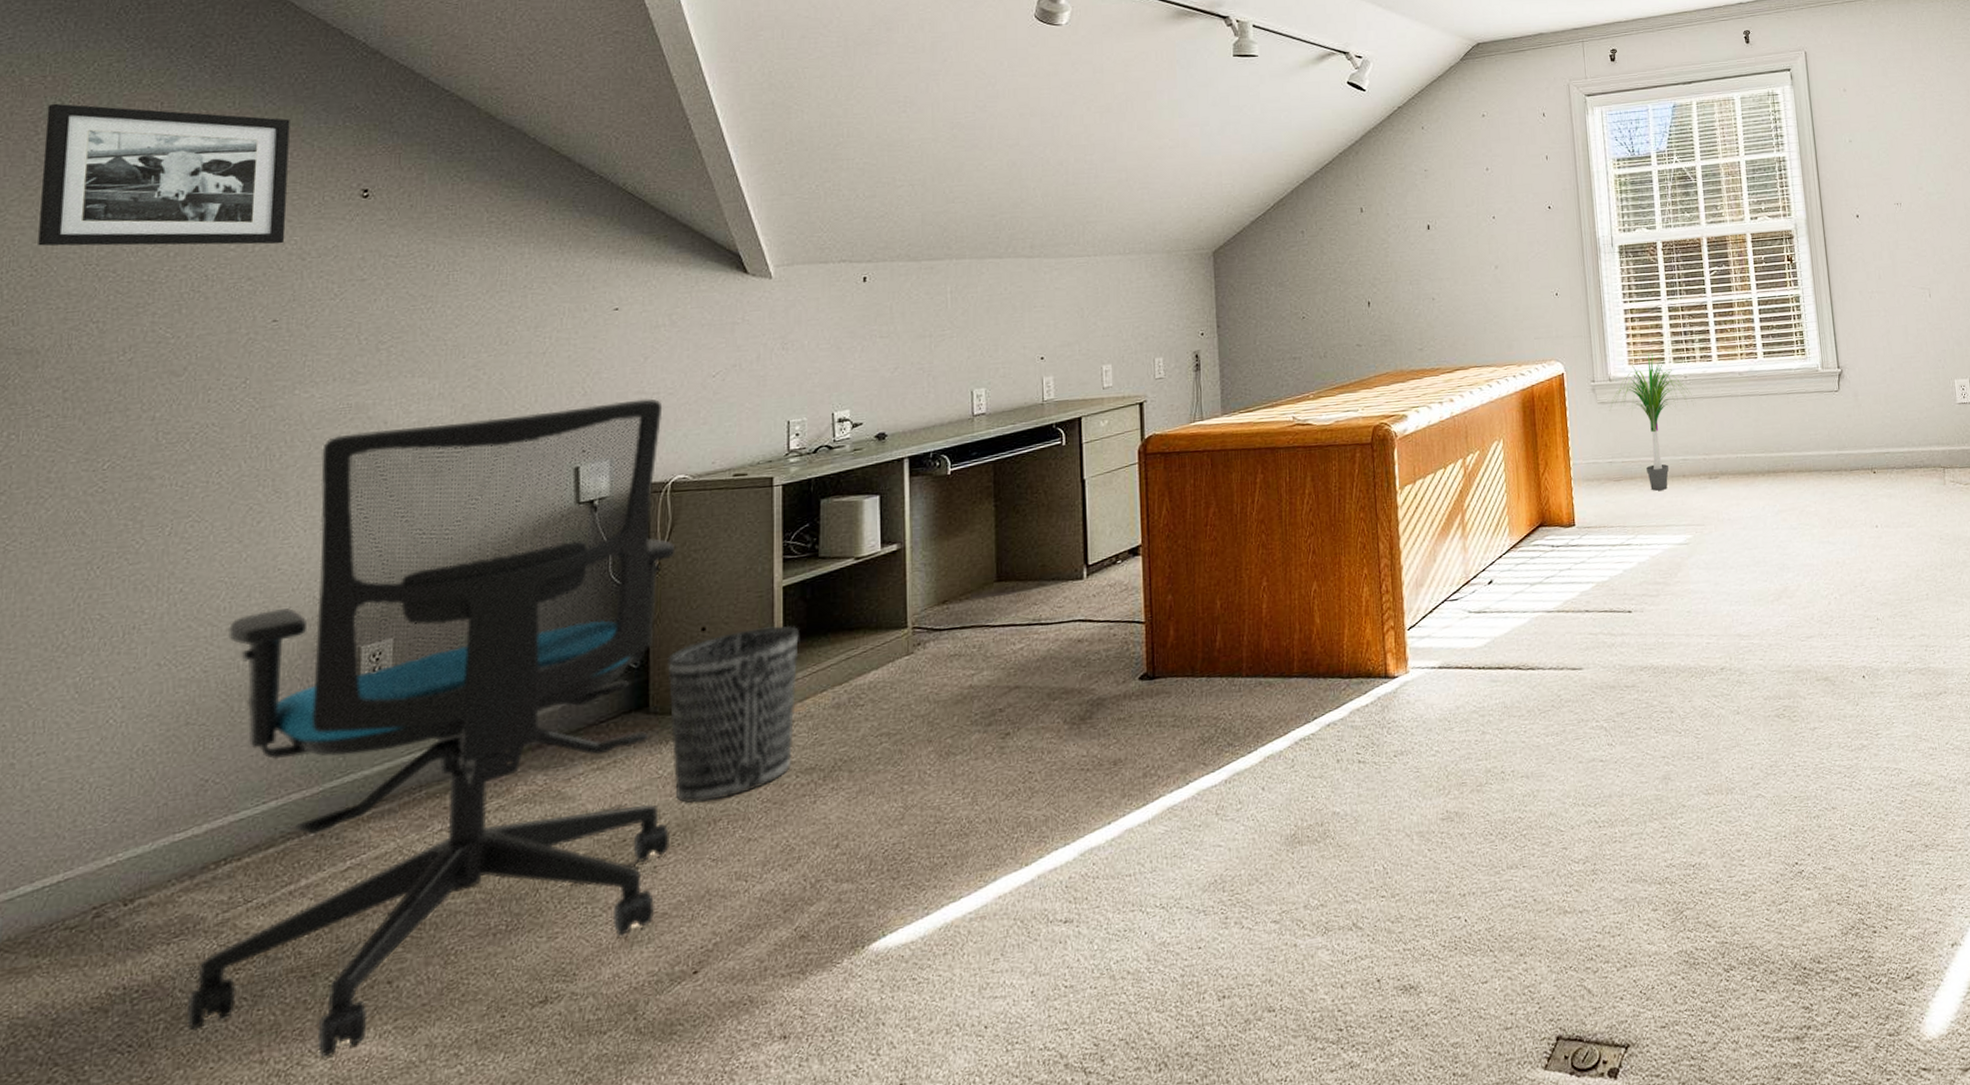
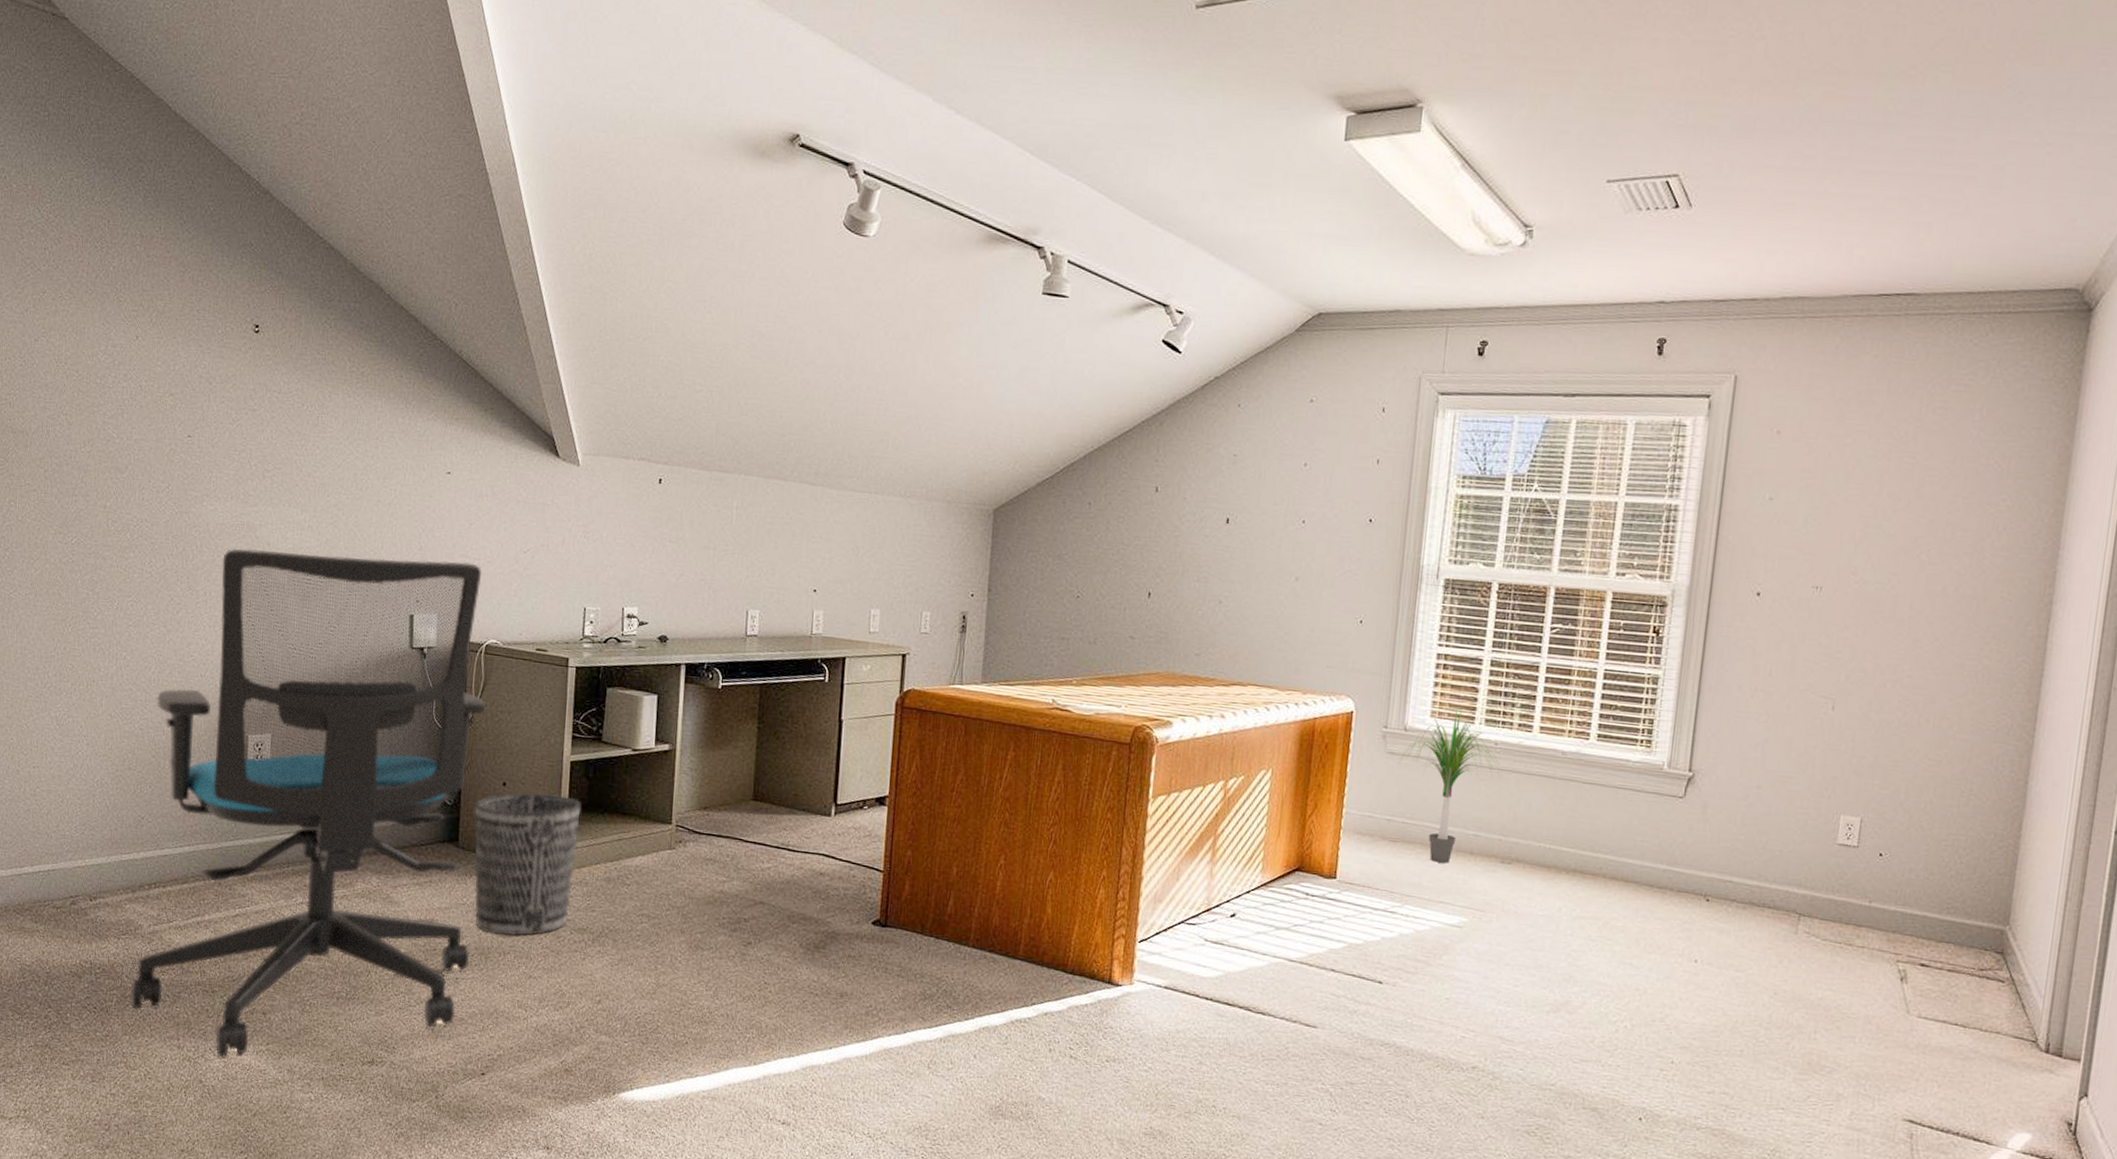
picture frame: present [38,103,290,246] -> none [25,211,201,366]

